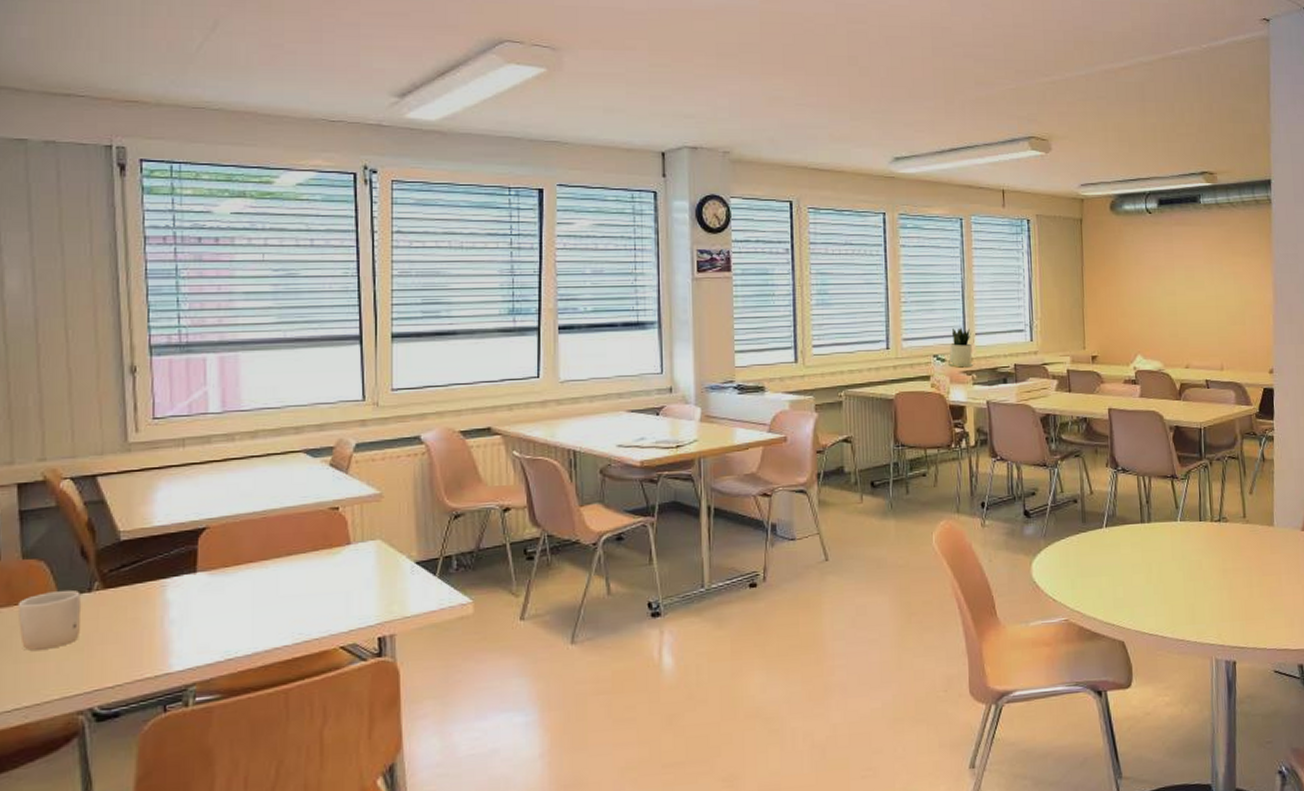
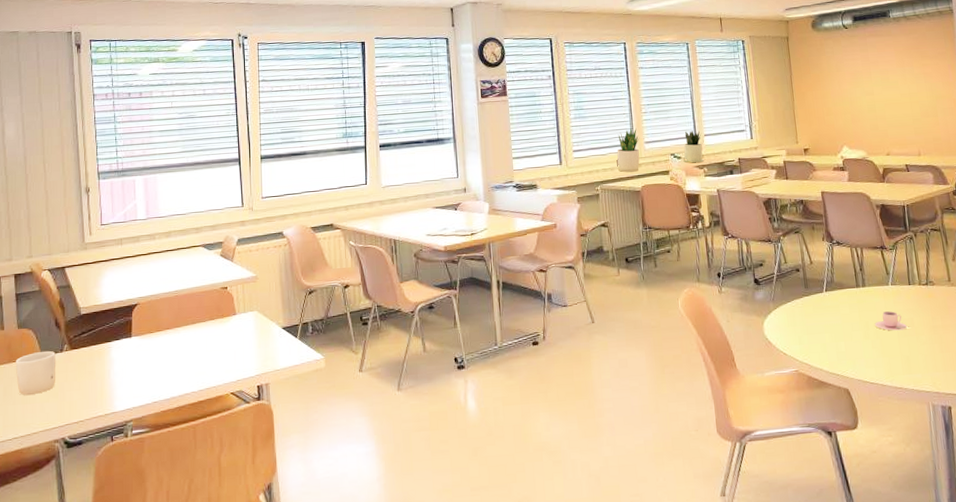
planter: none [867,321,896,376] -> present [617,128,640,173]
teacup: none [1158,551,1199,574] -> present [874,311,911,331]

